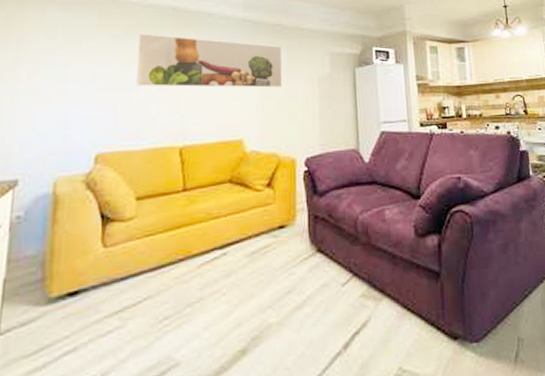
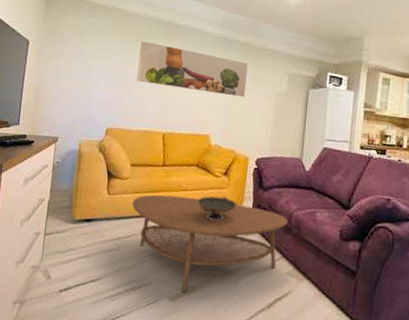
coffee table: none [142,220,353,362] -> present [132,195,288,292]
decorative bowl: none [235,214,288,251] -> present [196,196,237,221]

